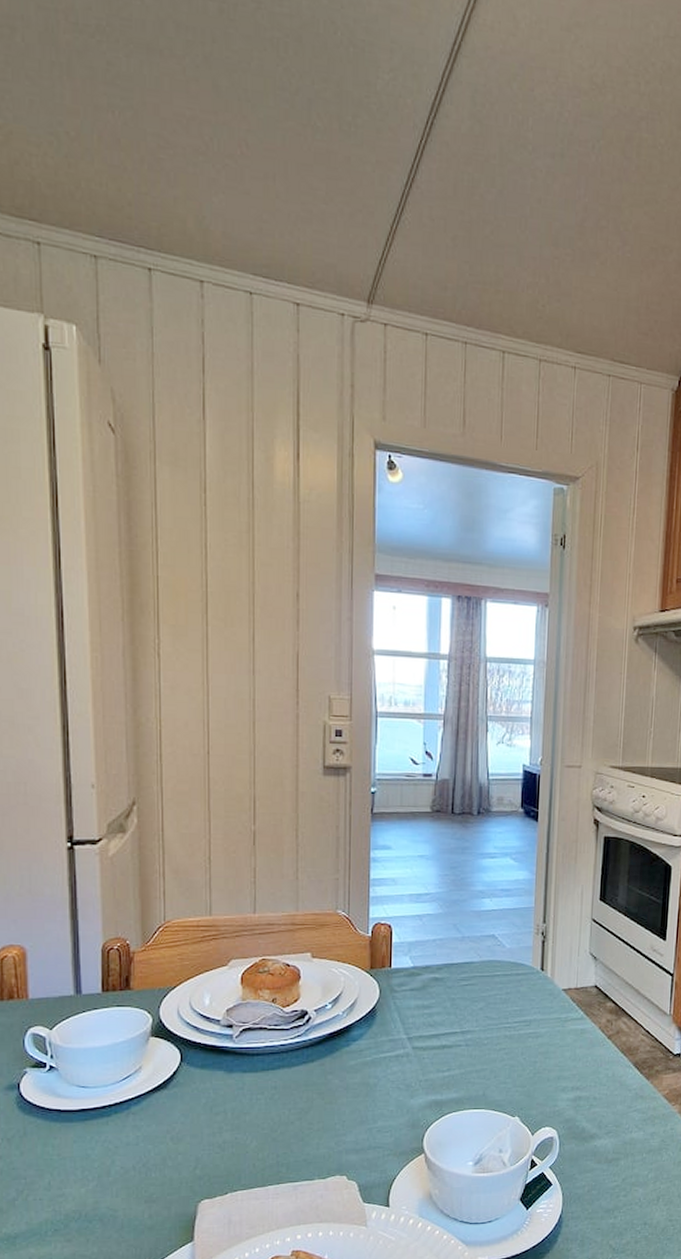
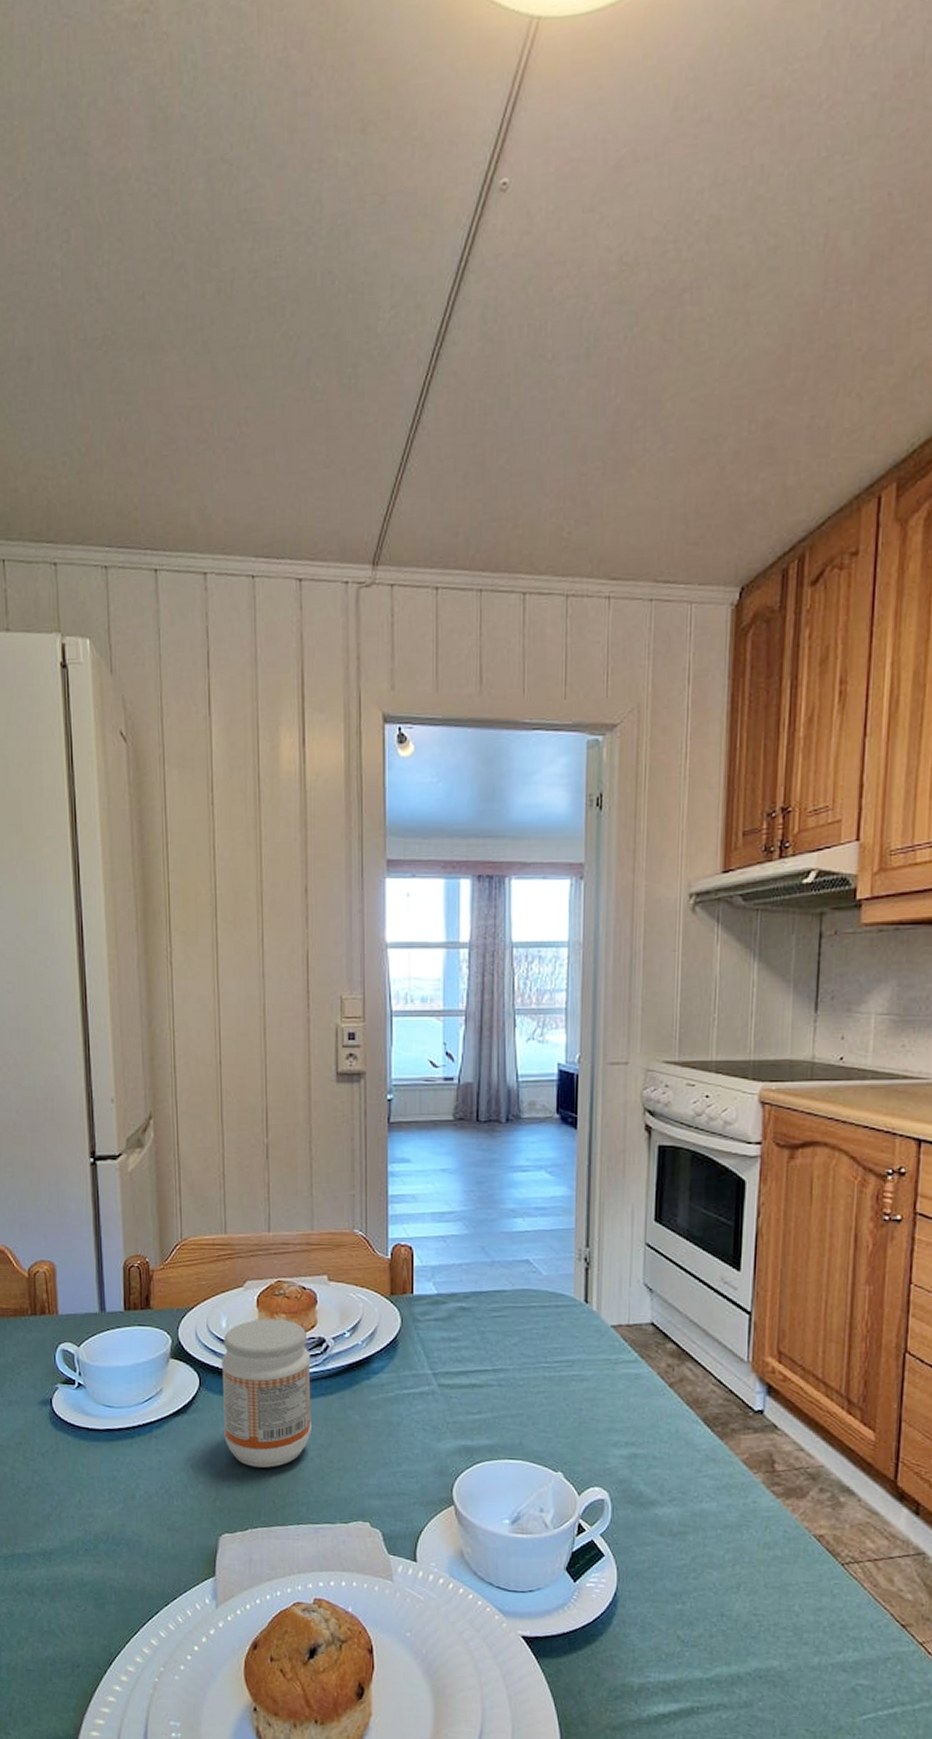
jam: none [204,995,293,1135] -> present [221,1318,311,1468]

